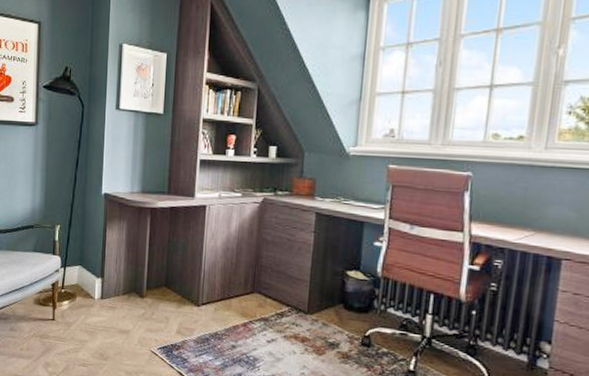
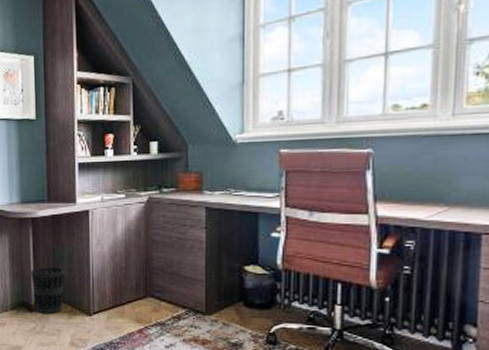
wastebasket: none [145,255,178,302] -> present [31,267,65,313]

